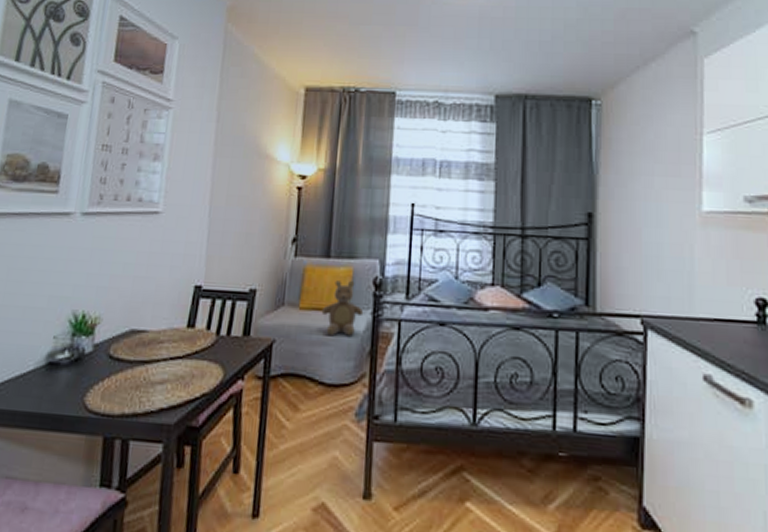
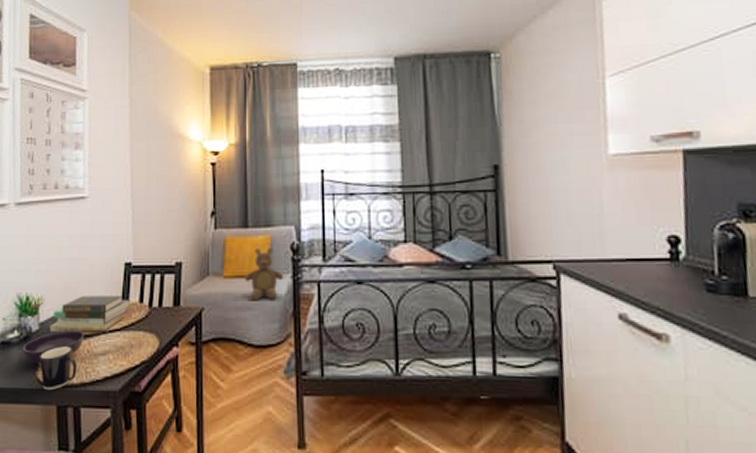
bowl: none [72,354,143,392] -> present [23,330,84,366]
mug: none [89,371,131,420] -> present [39,346,78,391]
books: none [104,318,196,359] -> present [49,296,129,333]

